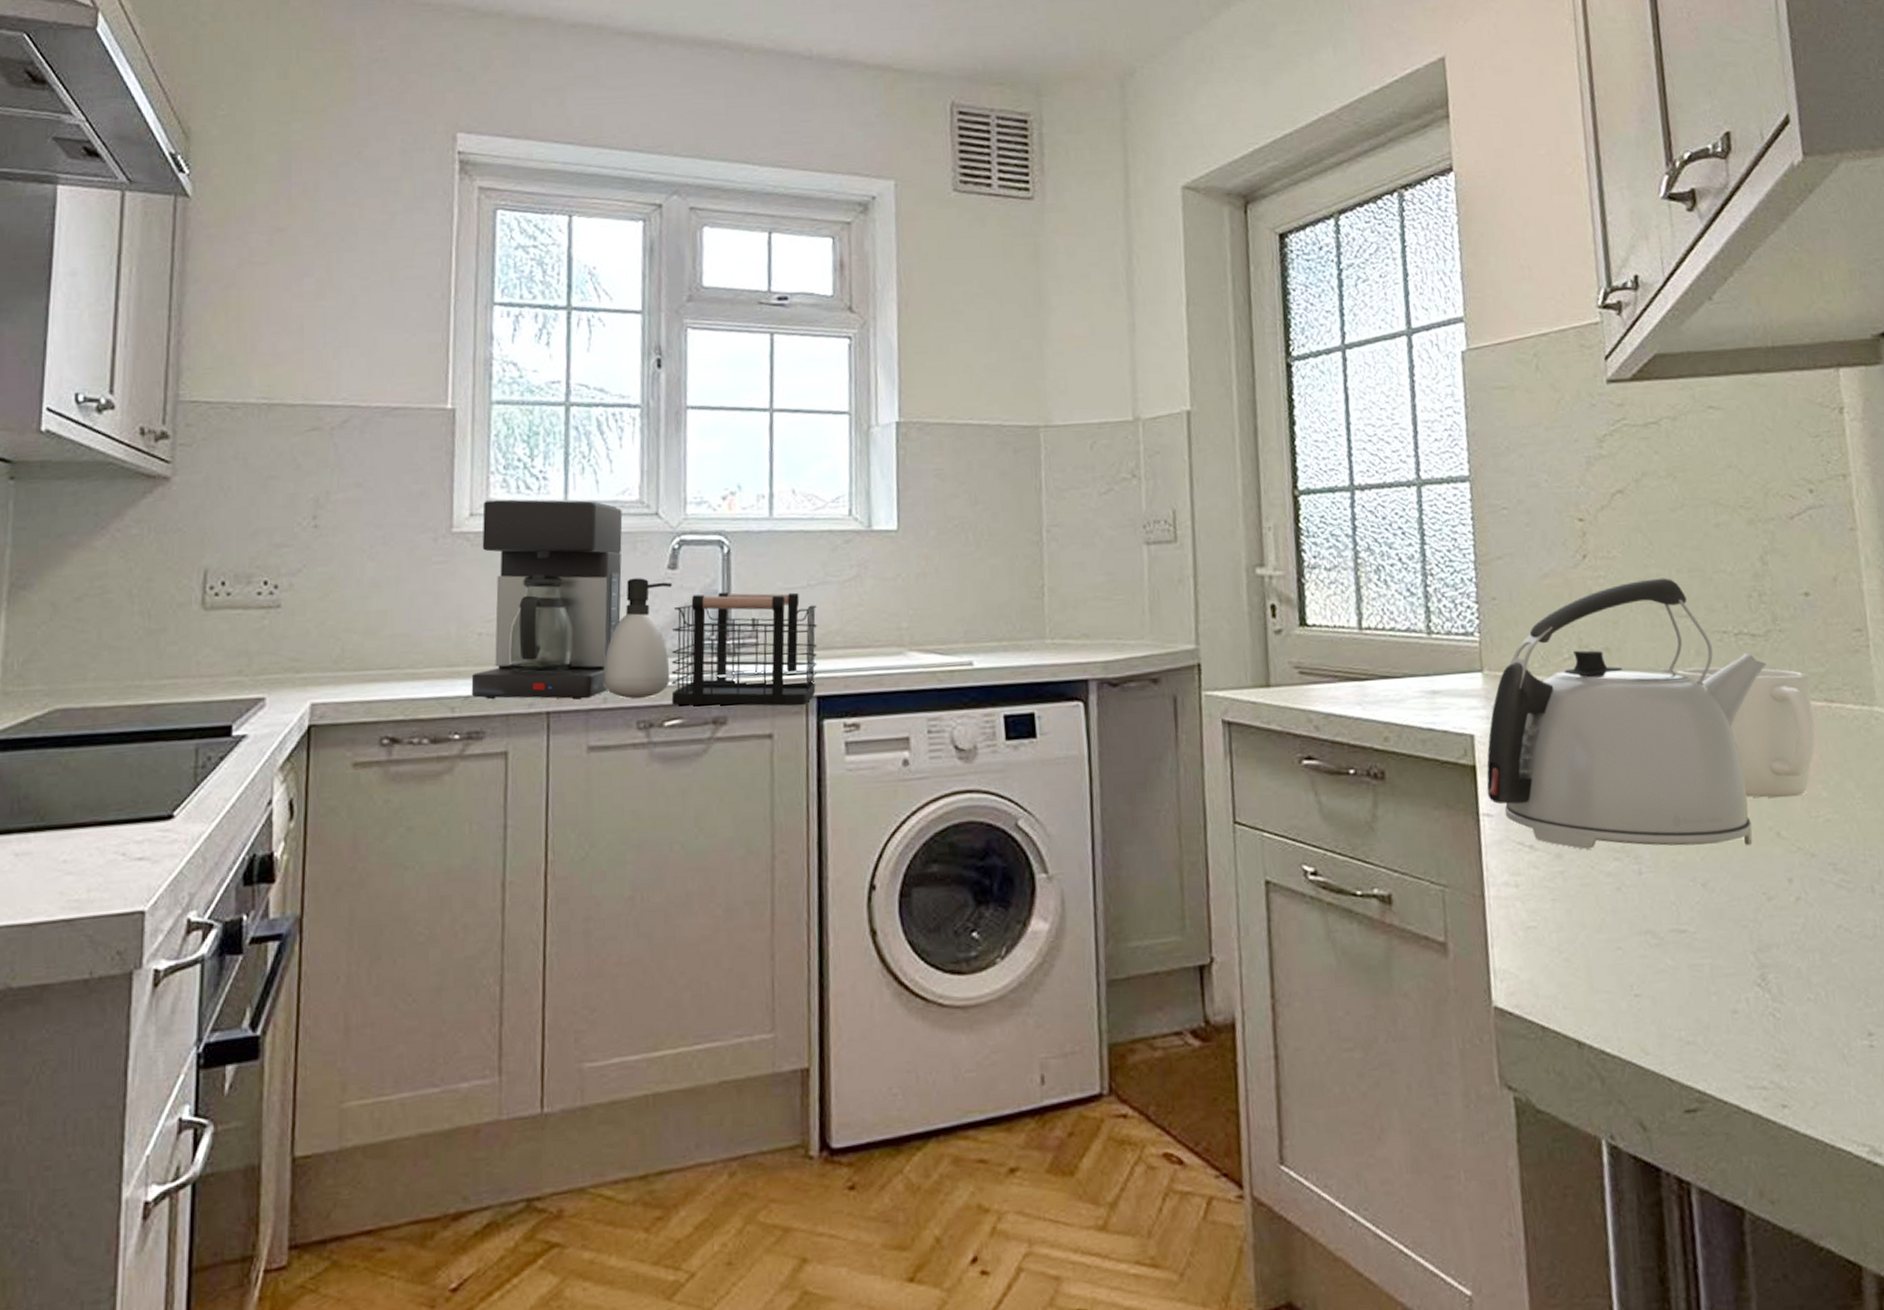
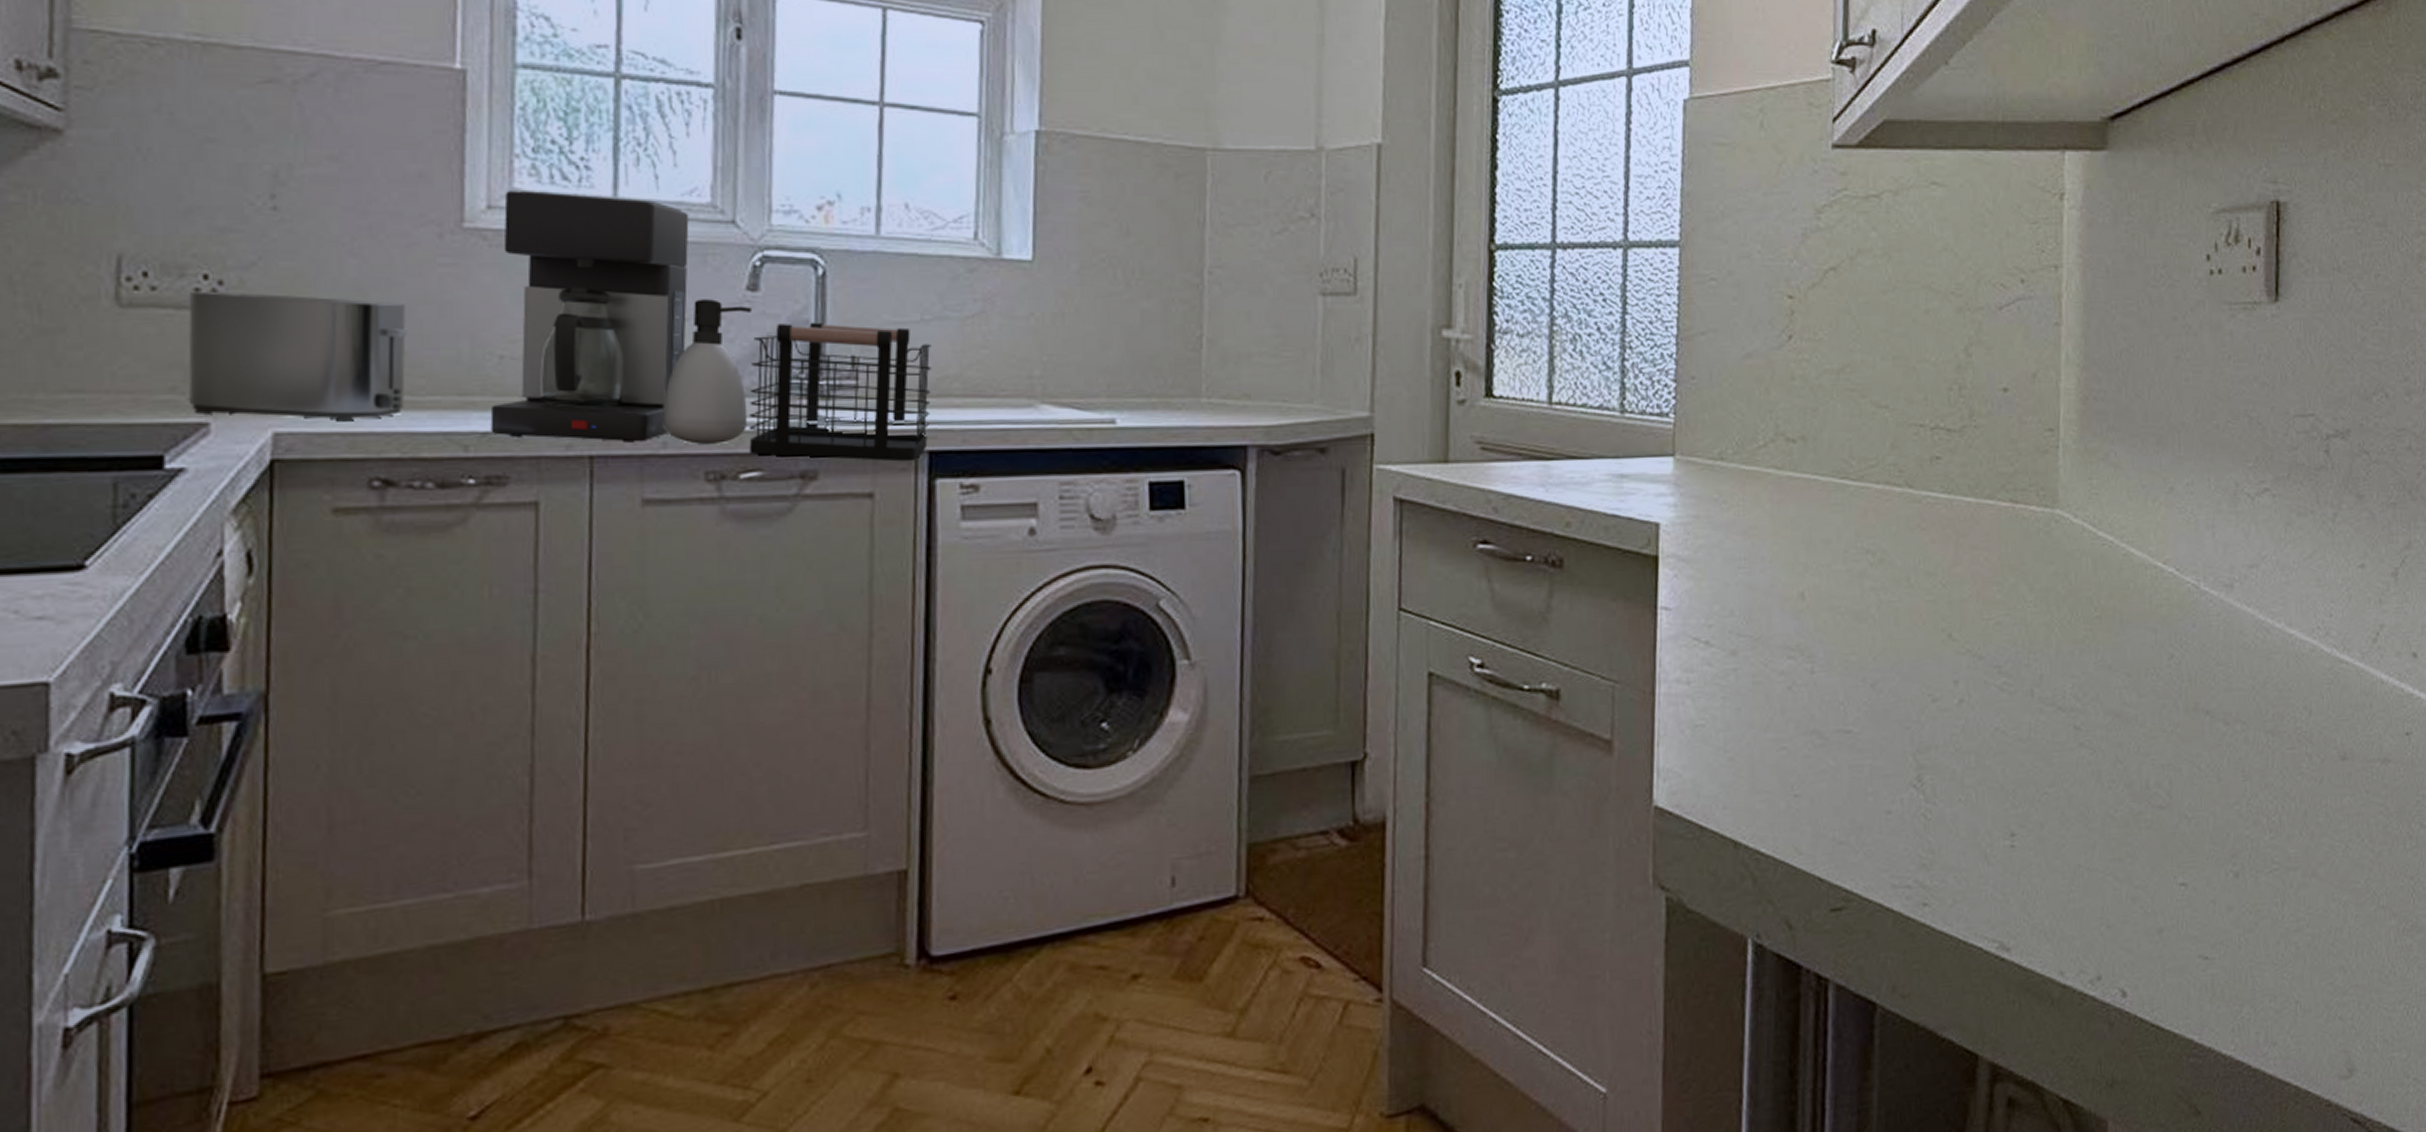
toaster: none [250,593,411,692] -> present [187,291,408,422]
kettle: present [1486,578,1767,850] -> none [1667,365,1958,647]
mug: present [1675,667,1815,798] -> none [1869,461,2000,599]

